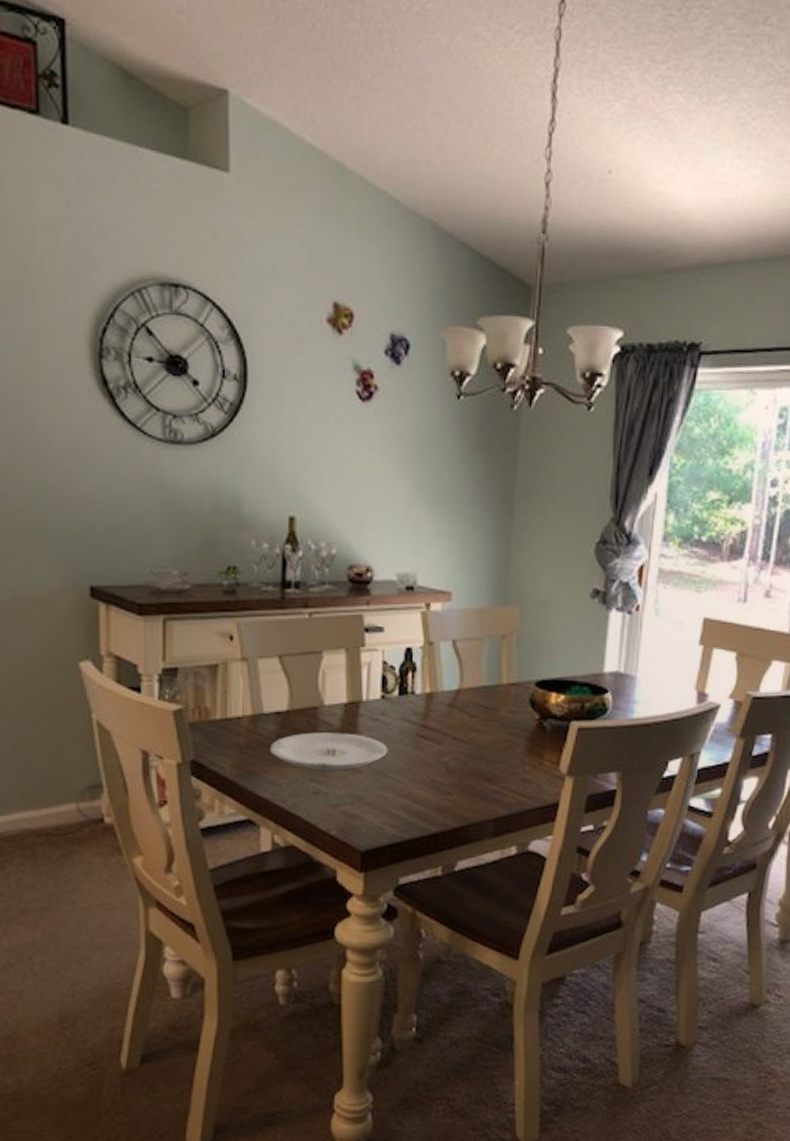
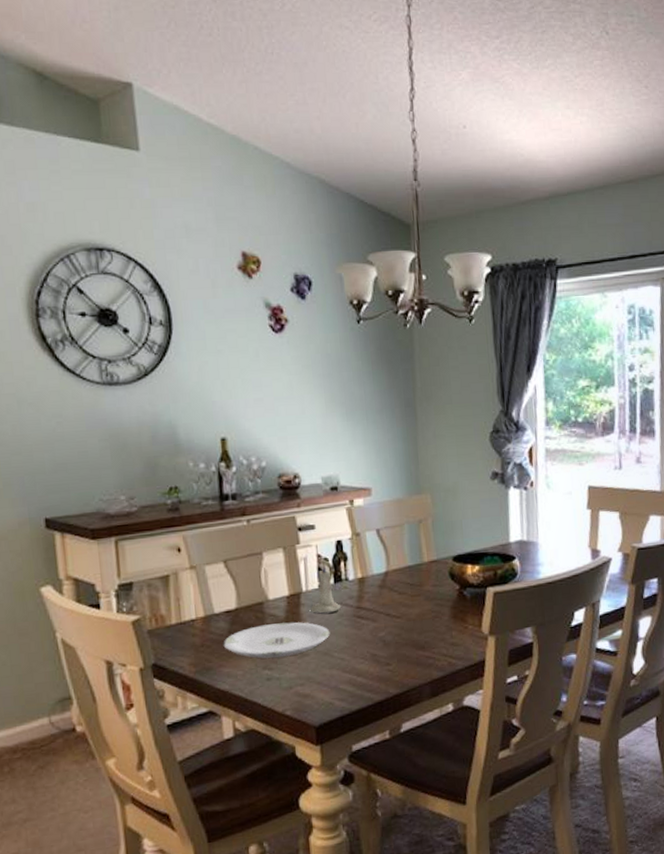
candle: none [369,670,404,728] -> present [310,562,342,613]

